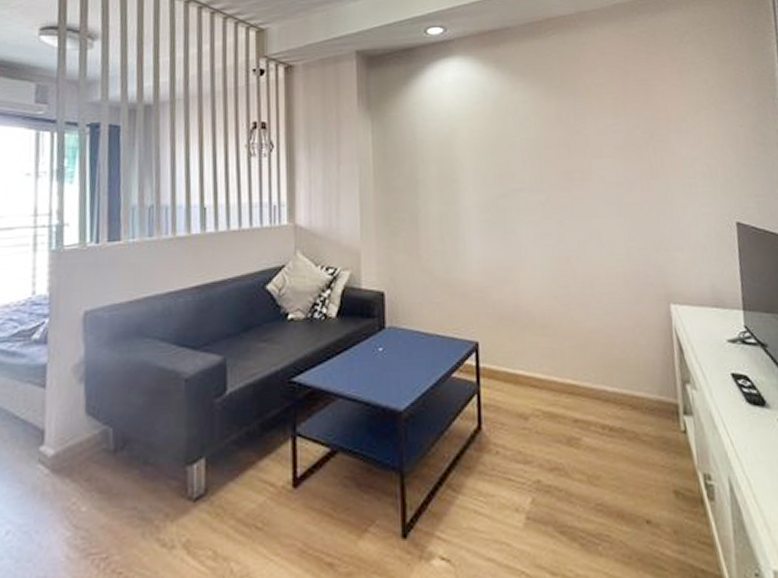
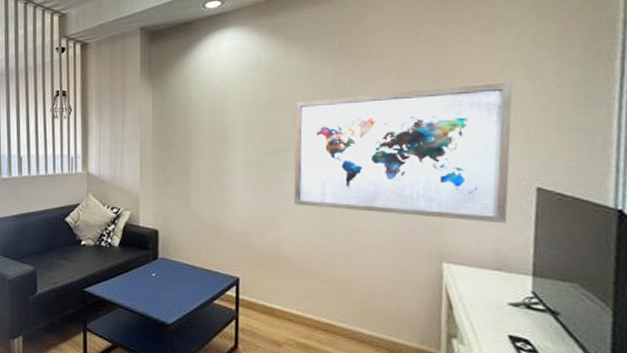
wall art: none [524,122,718,260] -> present [294,82,513,224]

